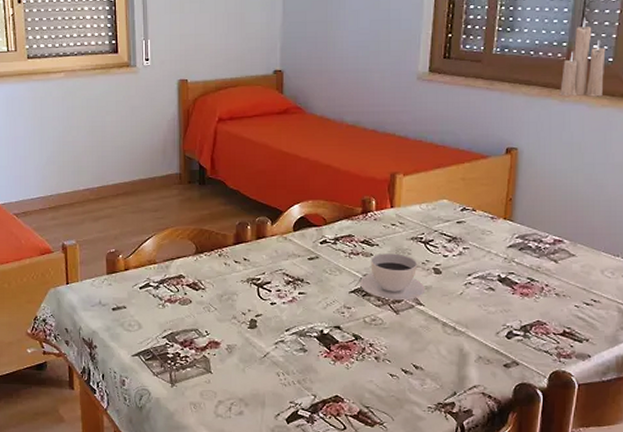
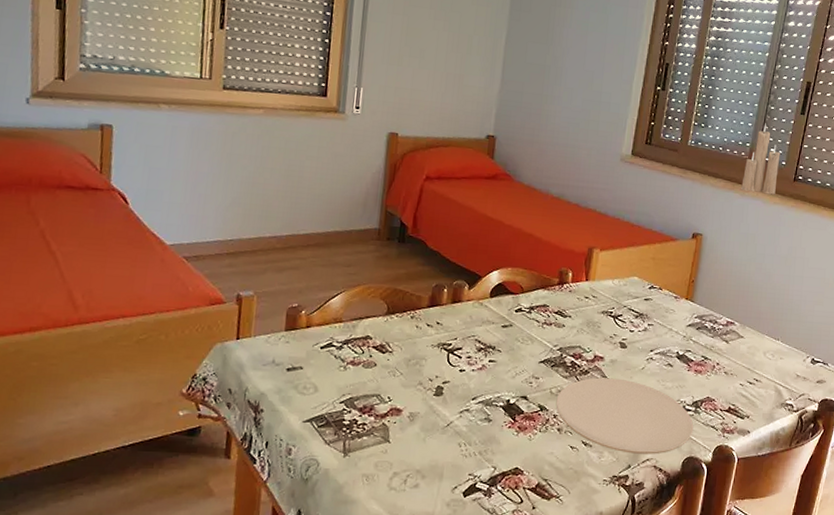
teacup: present [360,253,426,301] -> none [550,325,611,373]
plate: none [371,305,524,381] -> present [556,377,694,454]

